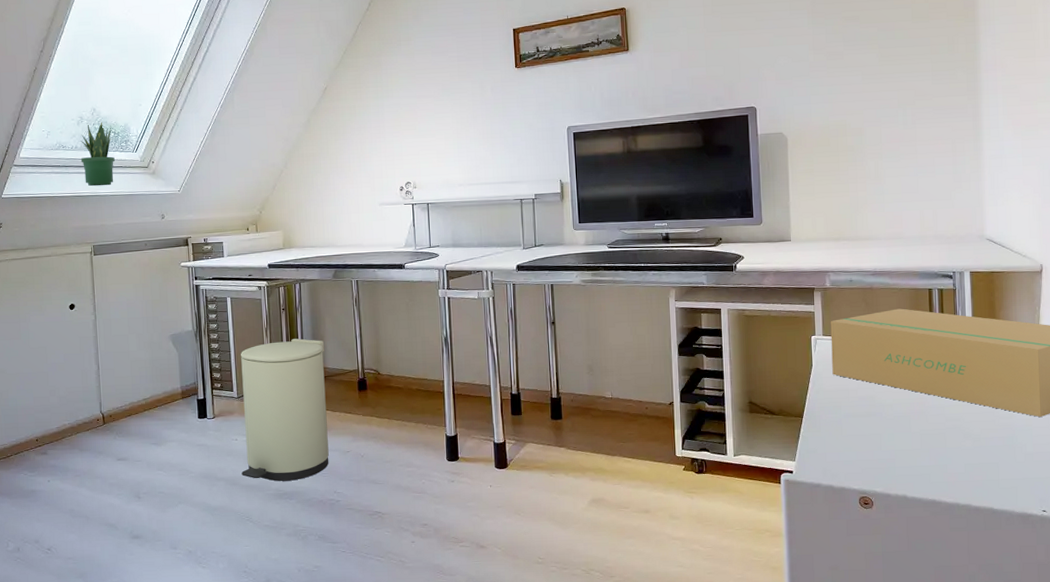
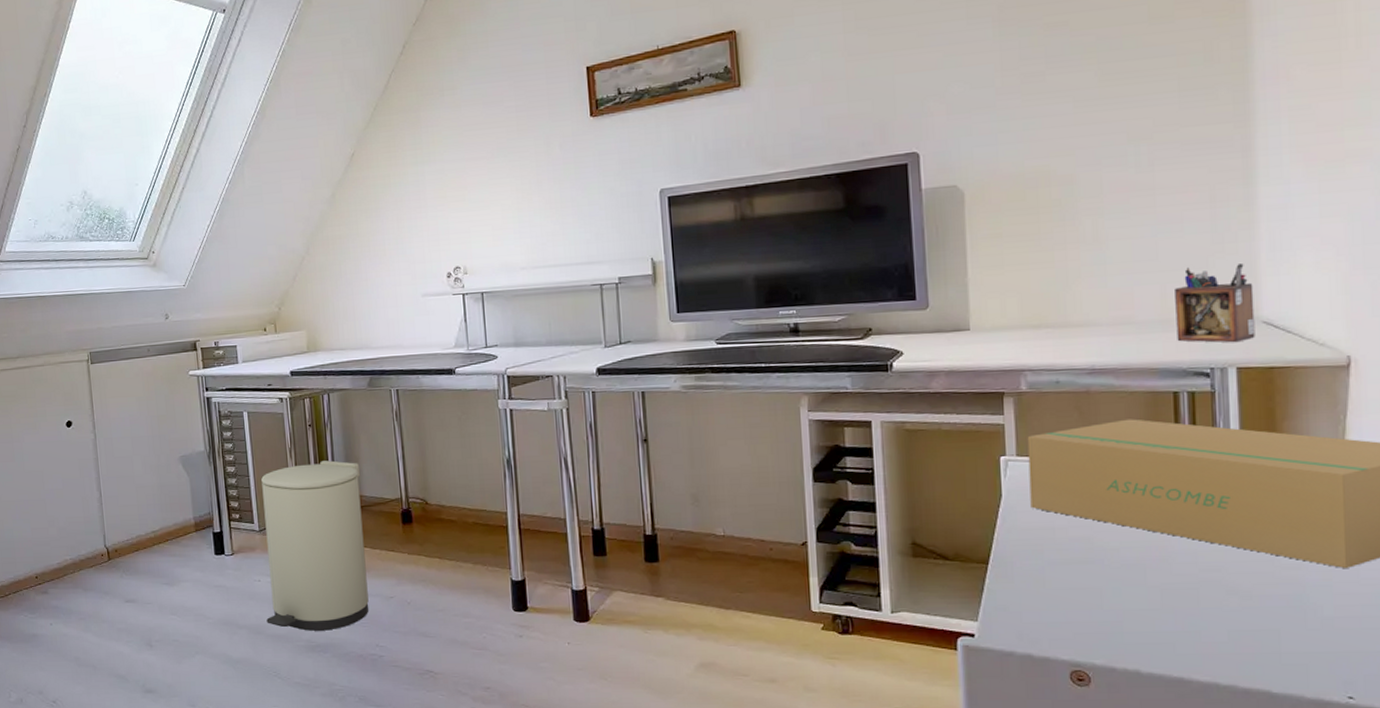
planter: present [80,122,115,187] -> none [71,207,110,283]
desk organizer: none [929,197,982,254] -> present [1175,263,1255,343]

